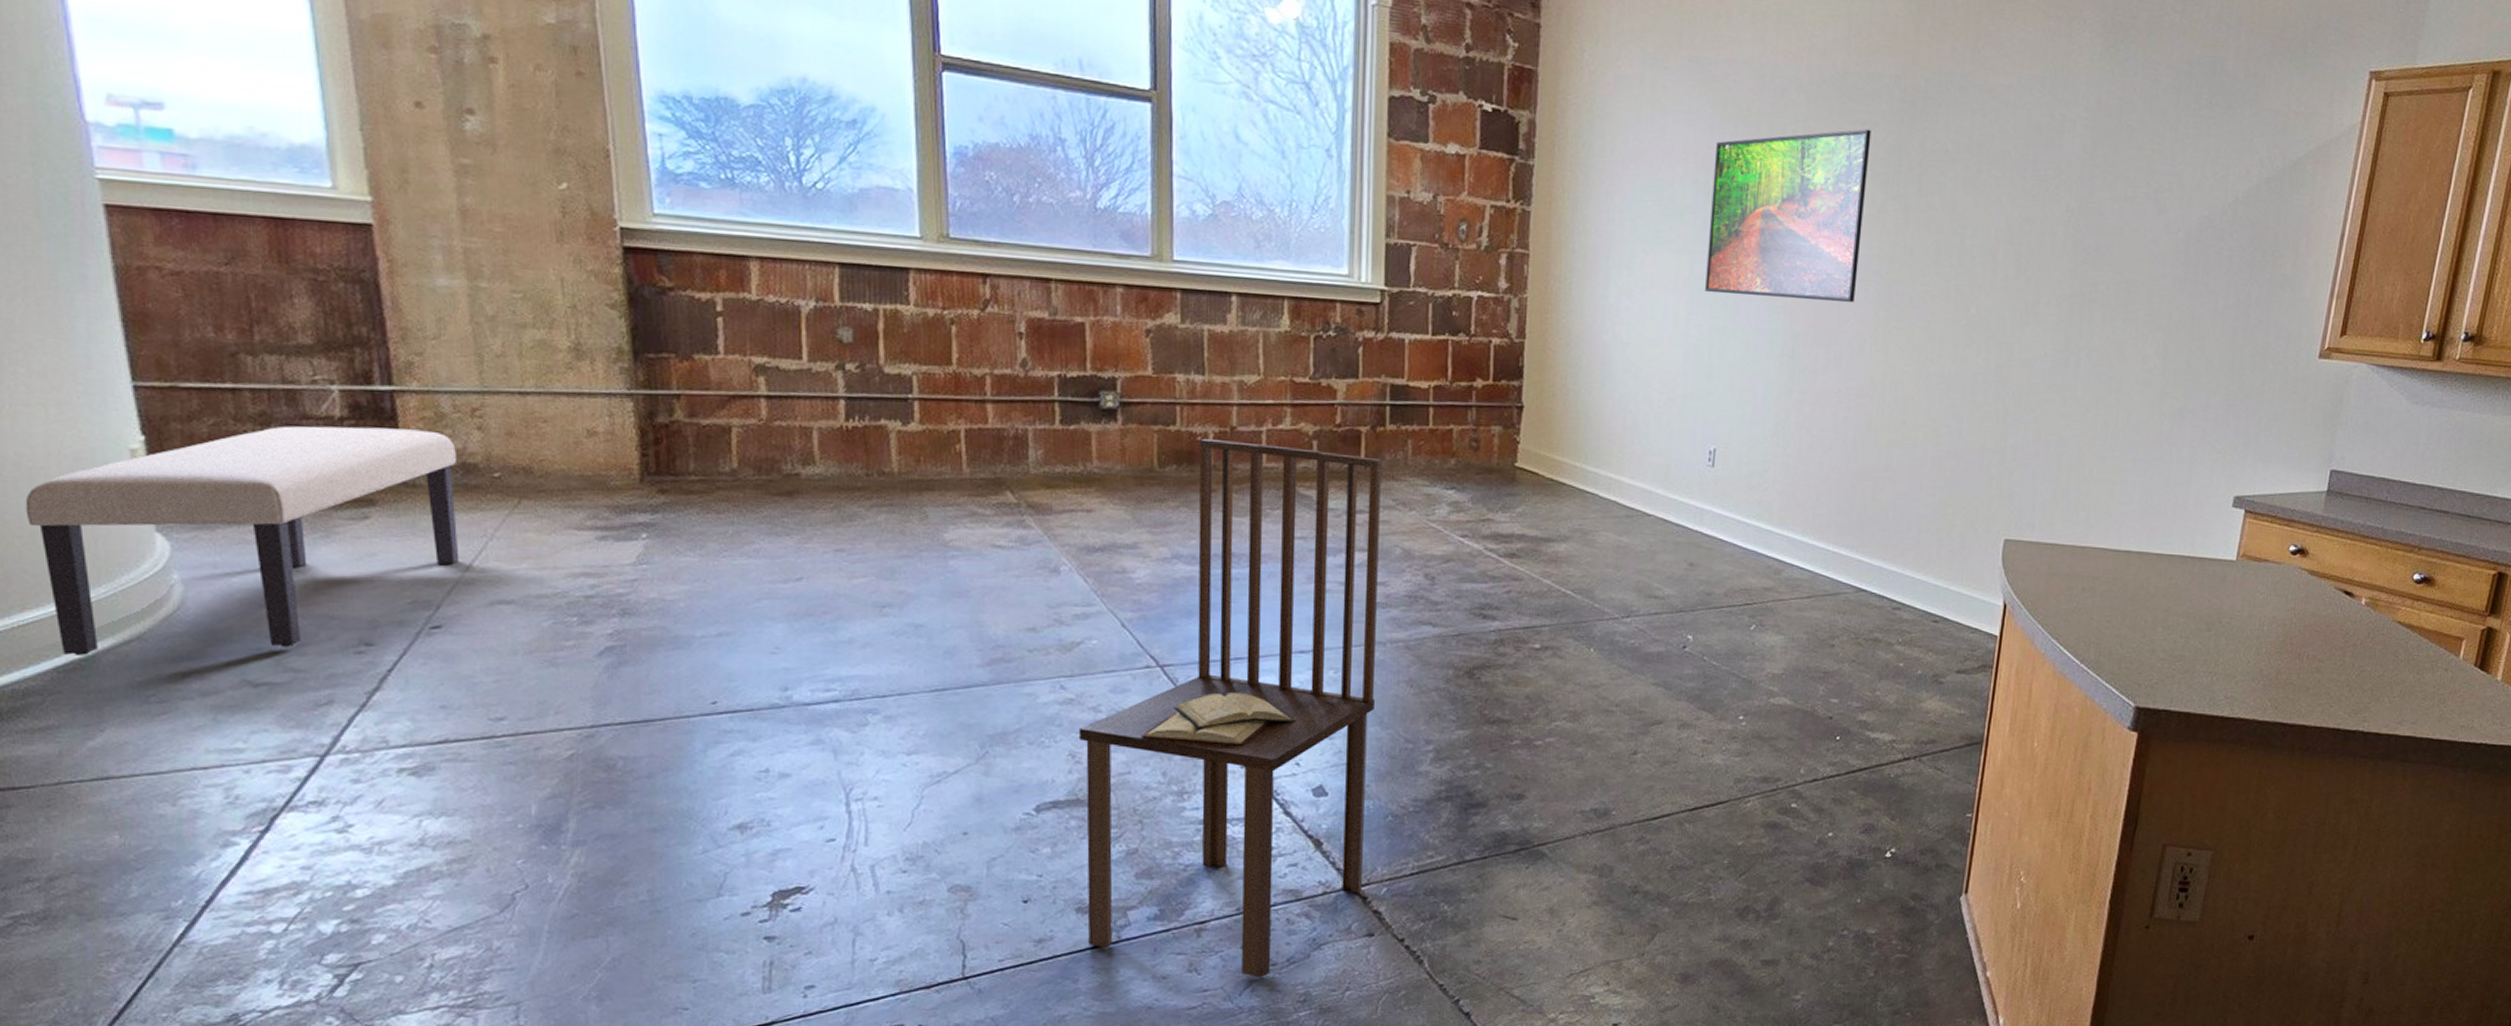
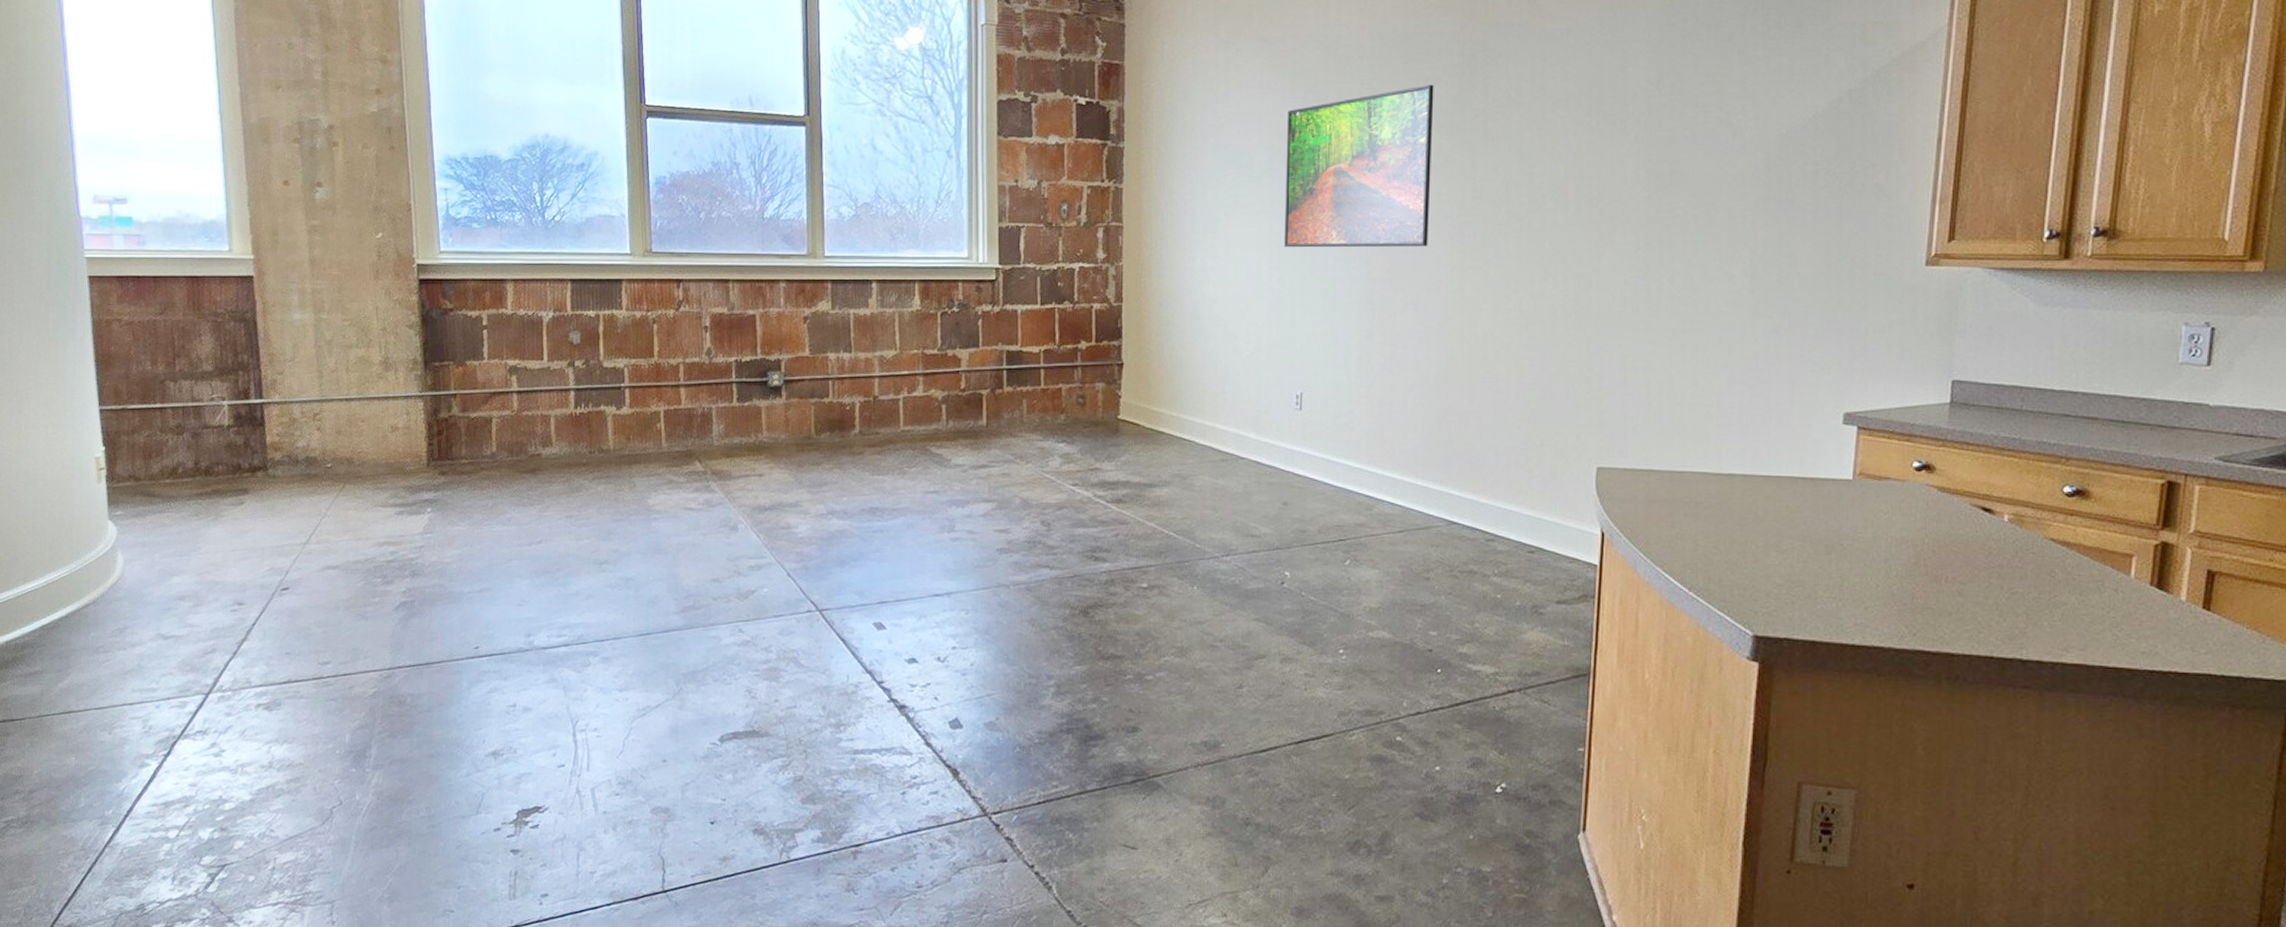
bench: present [25,426,460,657] -> none [30,432,303,617]
dining chair: present [1078,438,1382,977] -> none [754,407,1001,899]
diary: present [1141,693,1296,746] -> none [805,633,933,682]

